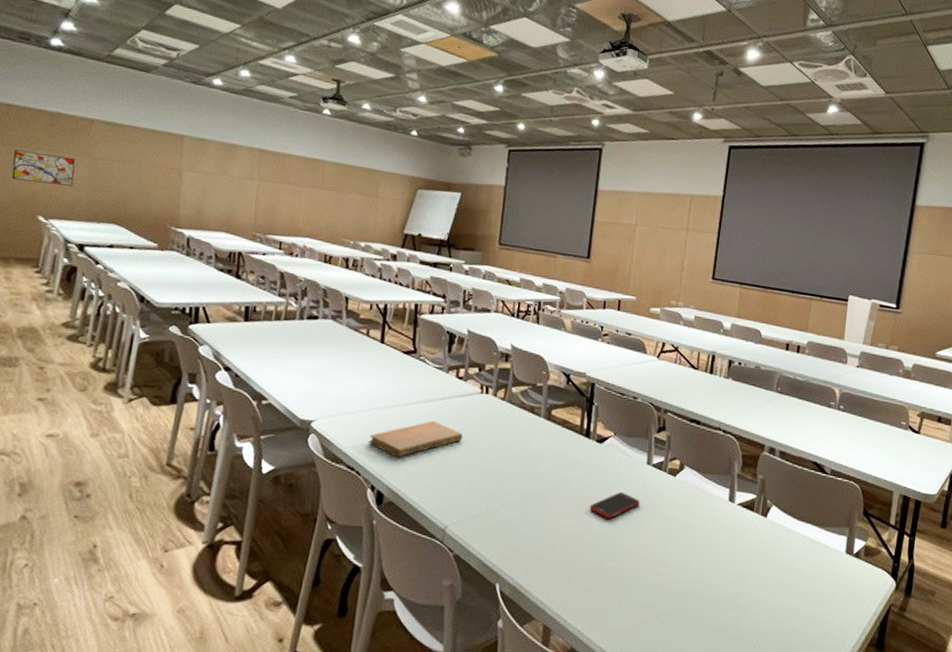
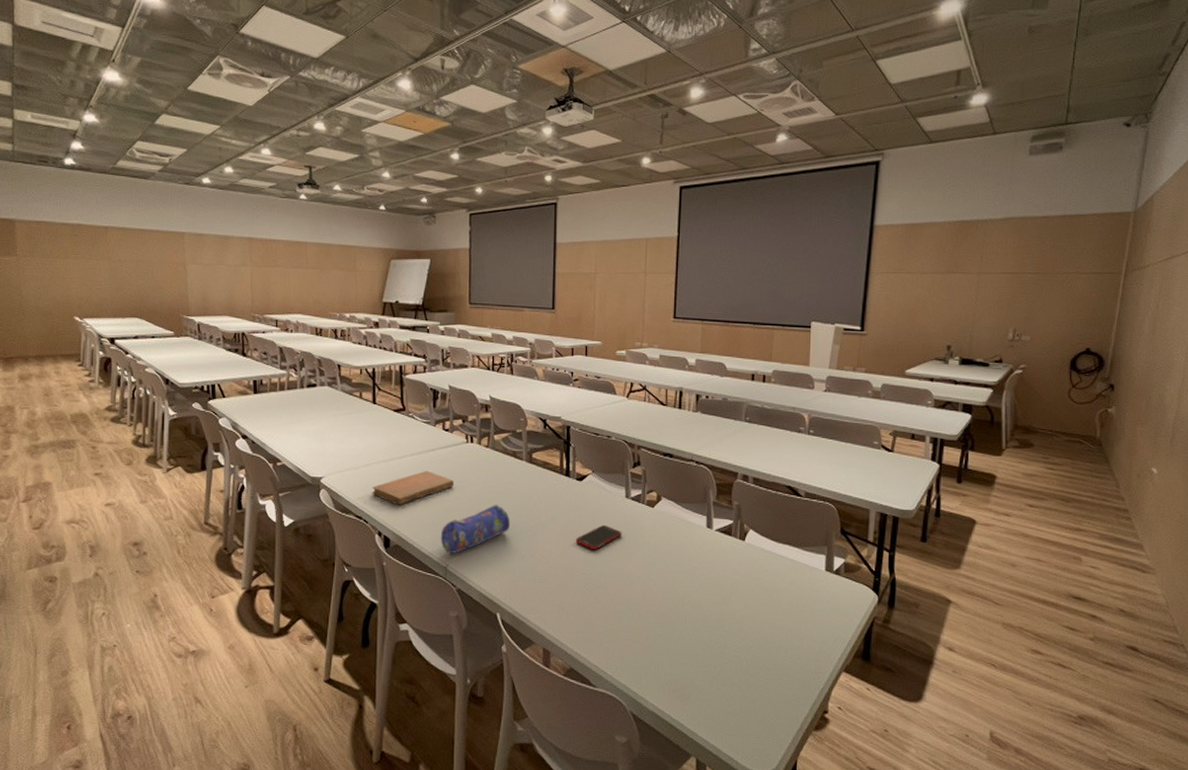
wall art: present [11,149,76,186] -> none [48,260,99,288]
pencil case: none [441,463,521,515] -> present [440,505,511,554]

